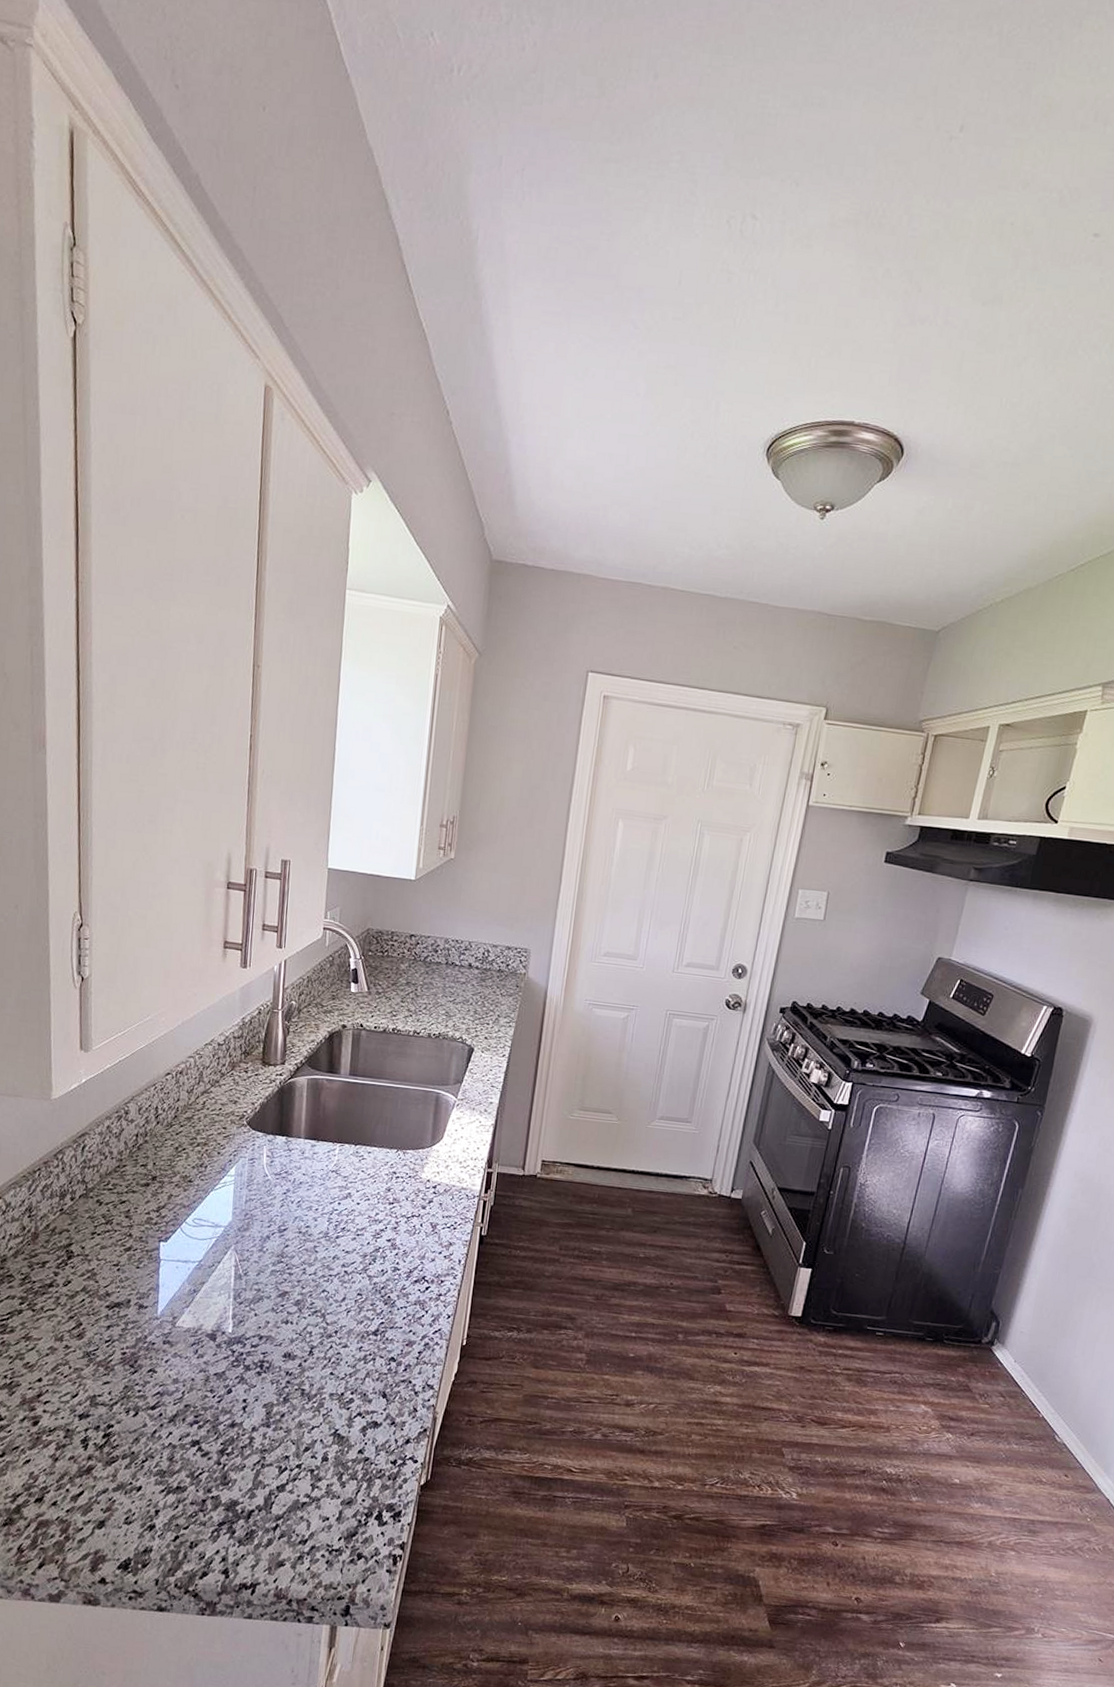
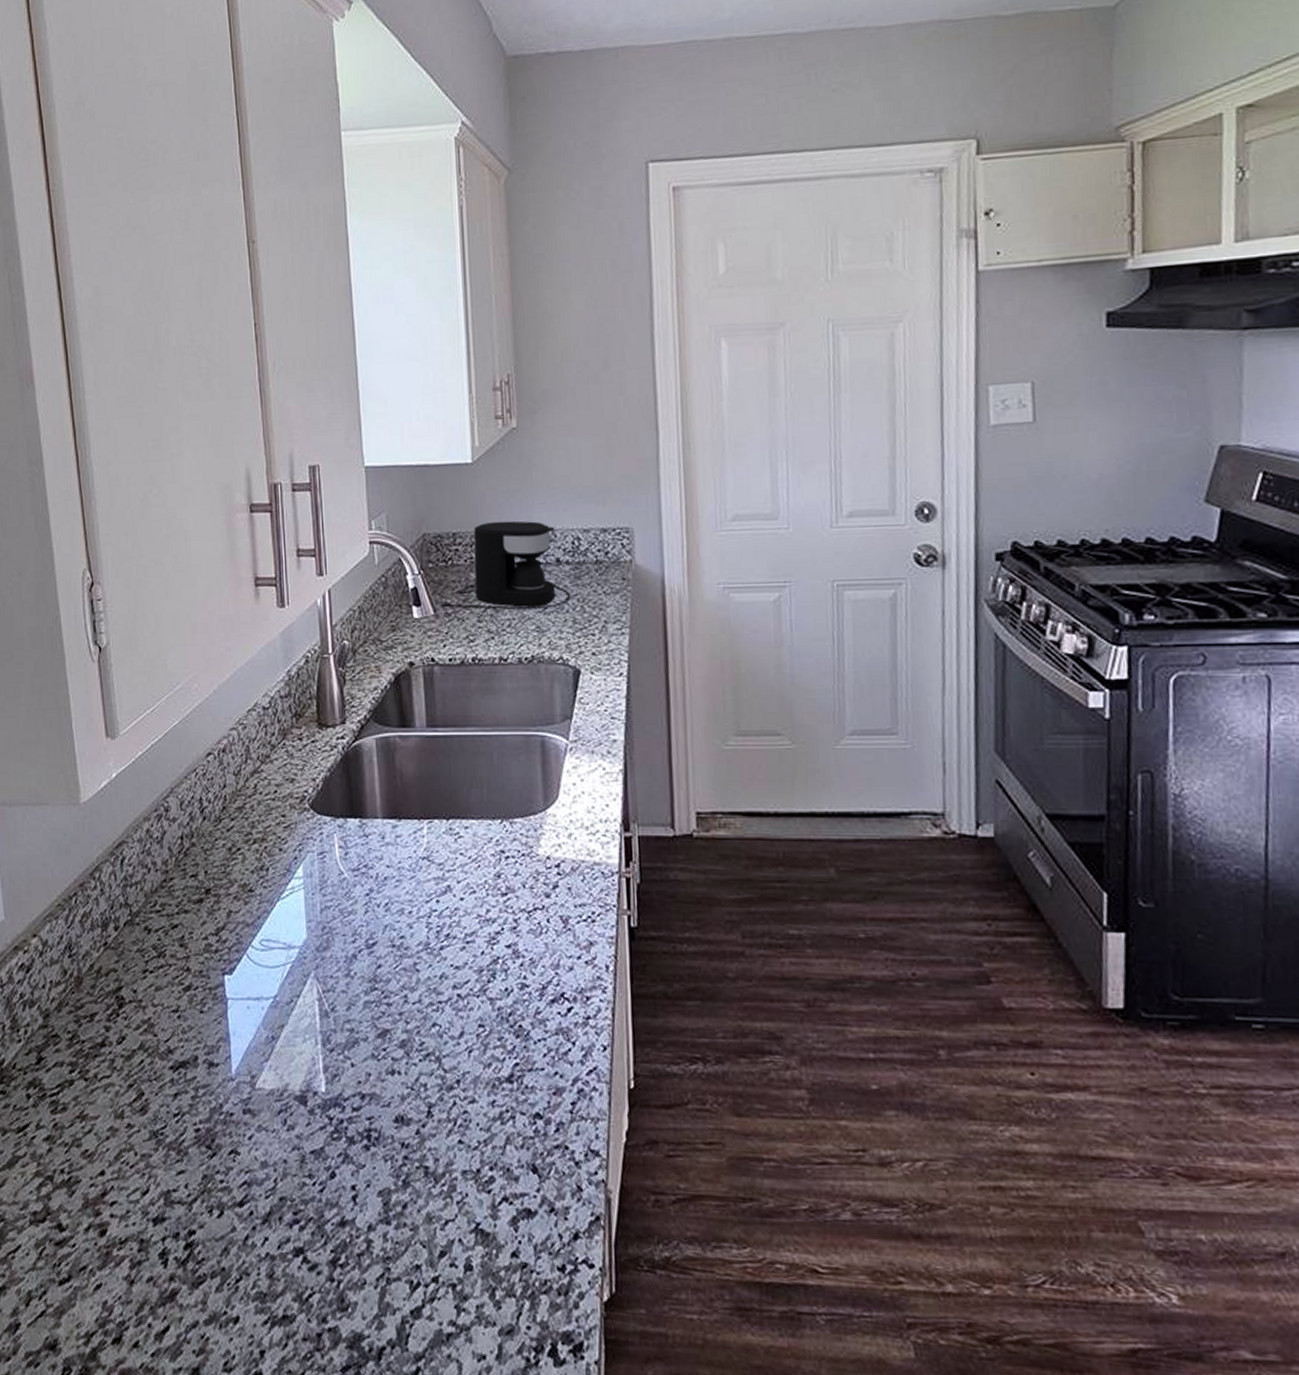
coffee maker: none [372,927,475,1000] -> present [439,520,570,610]

